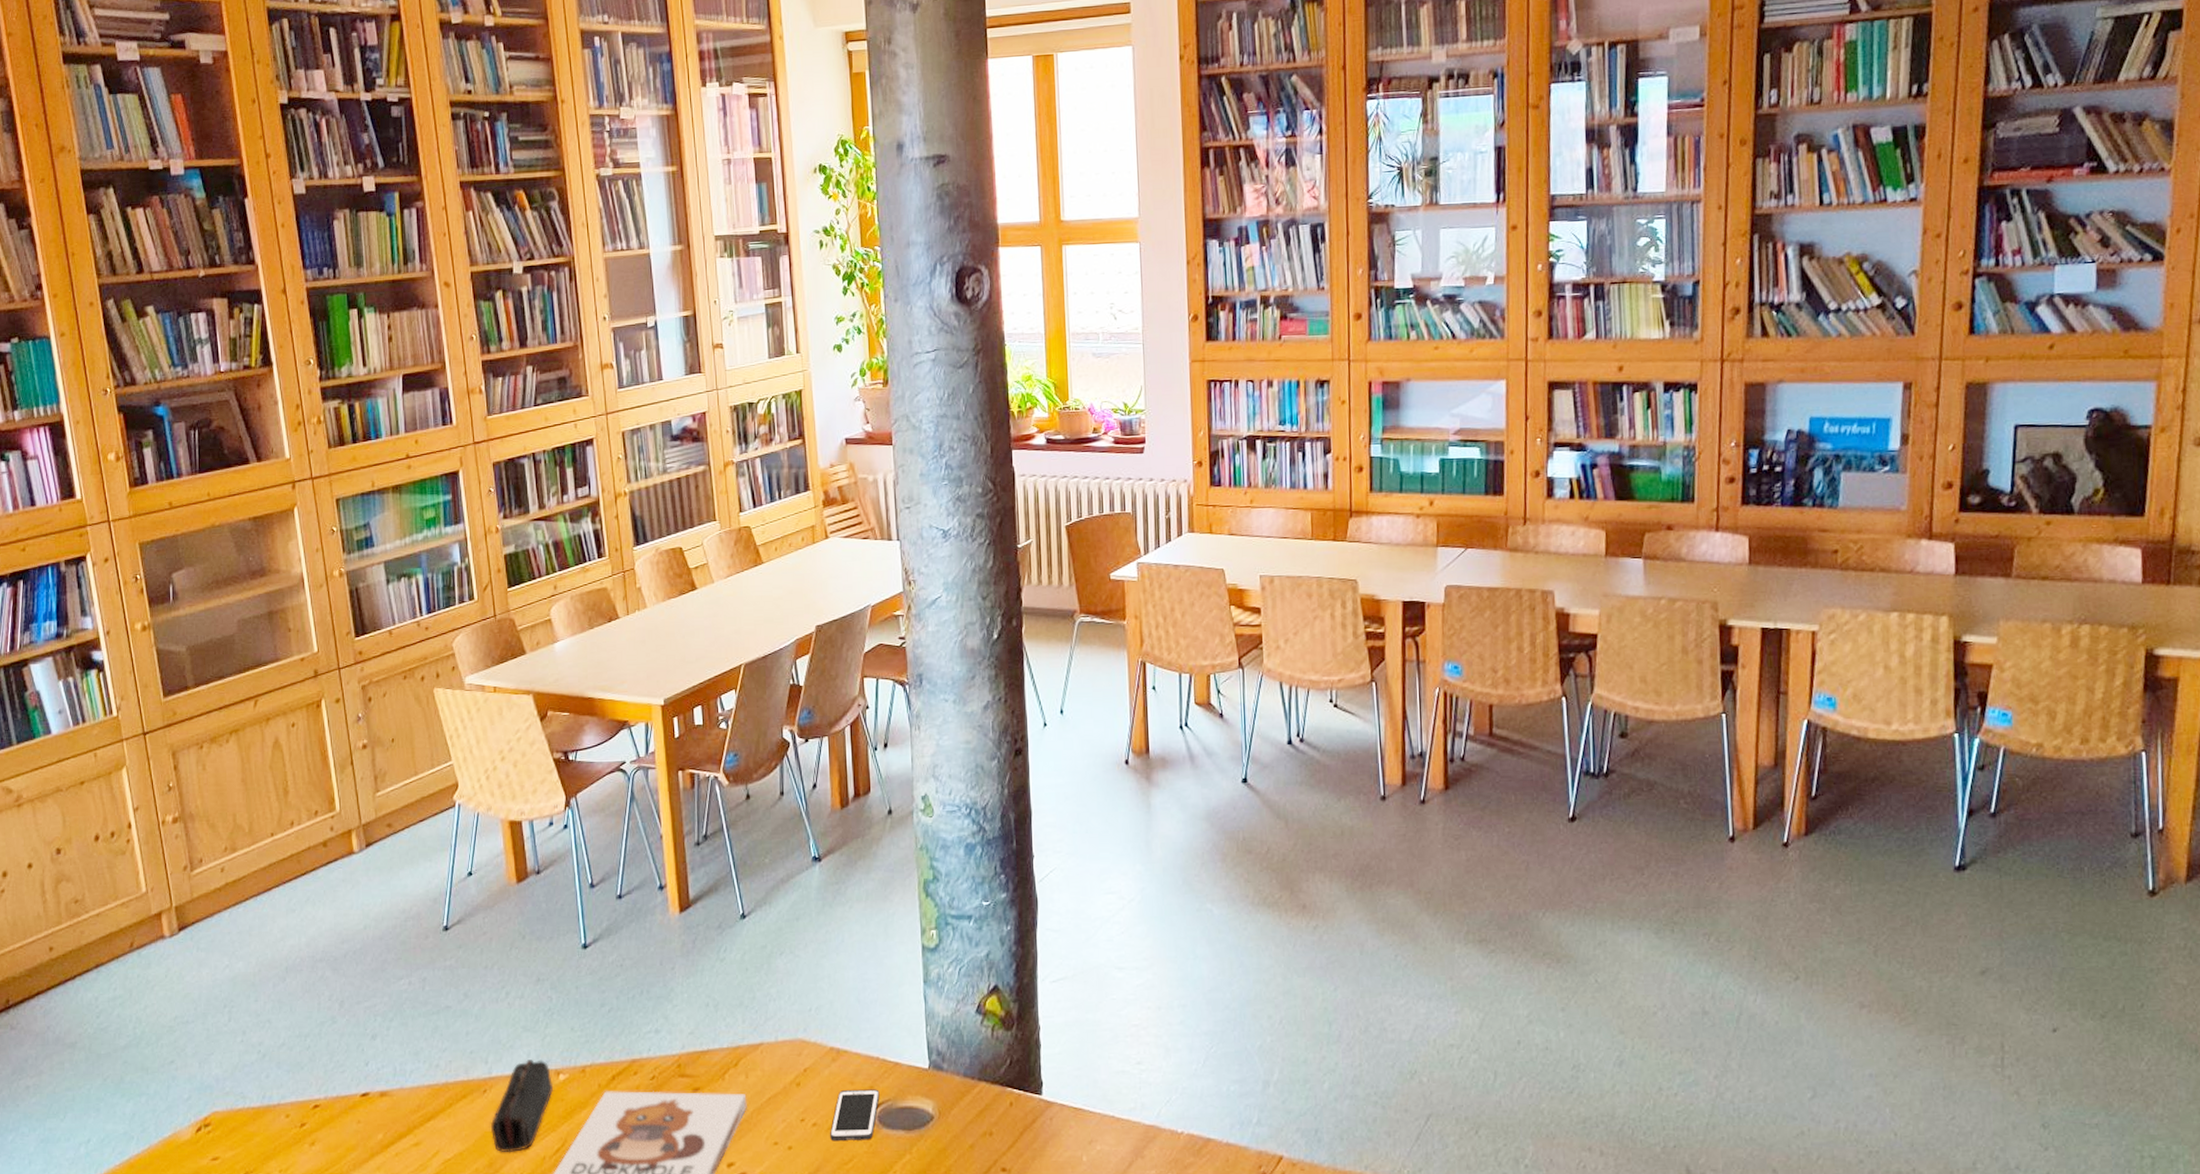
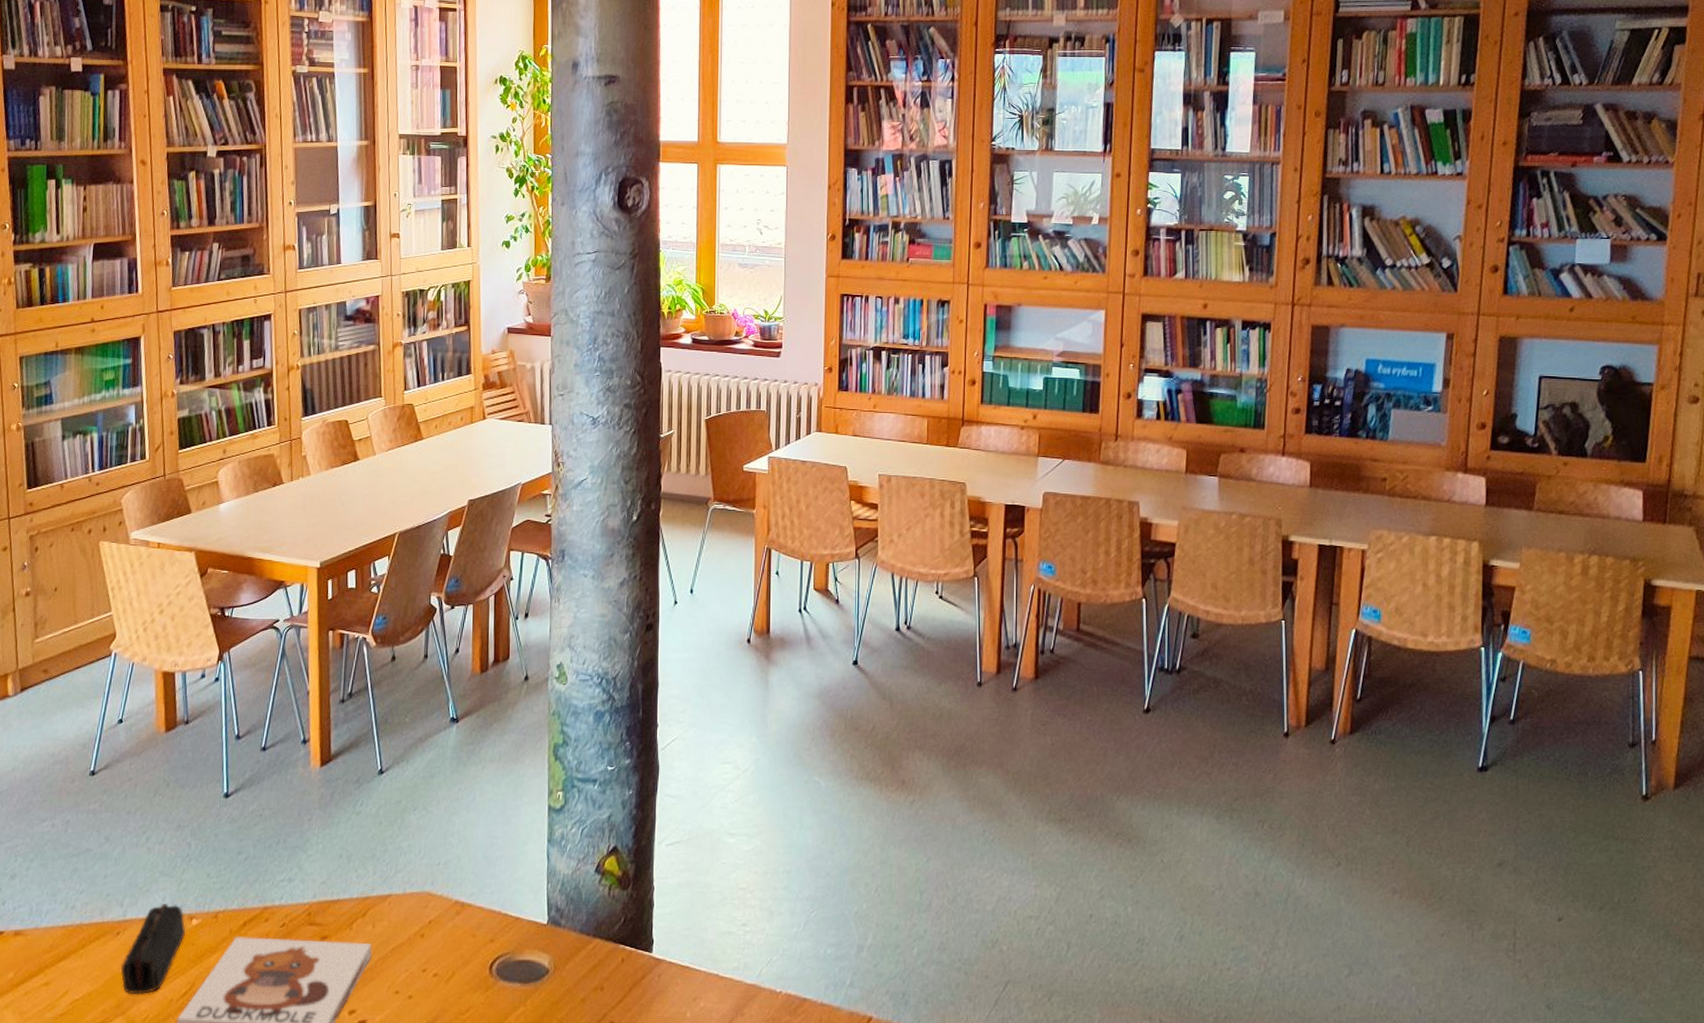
cell phone: present [830,1089,880,1142] -> none [449,942,499,992]

